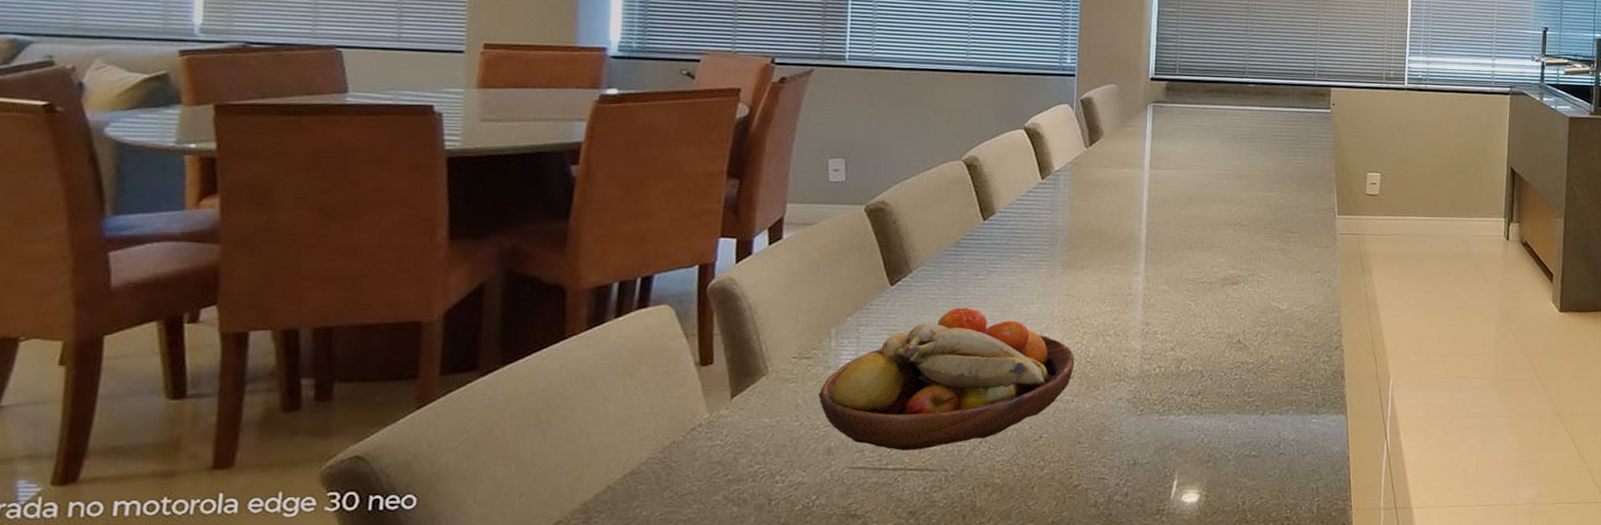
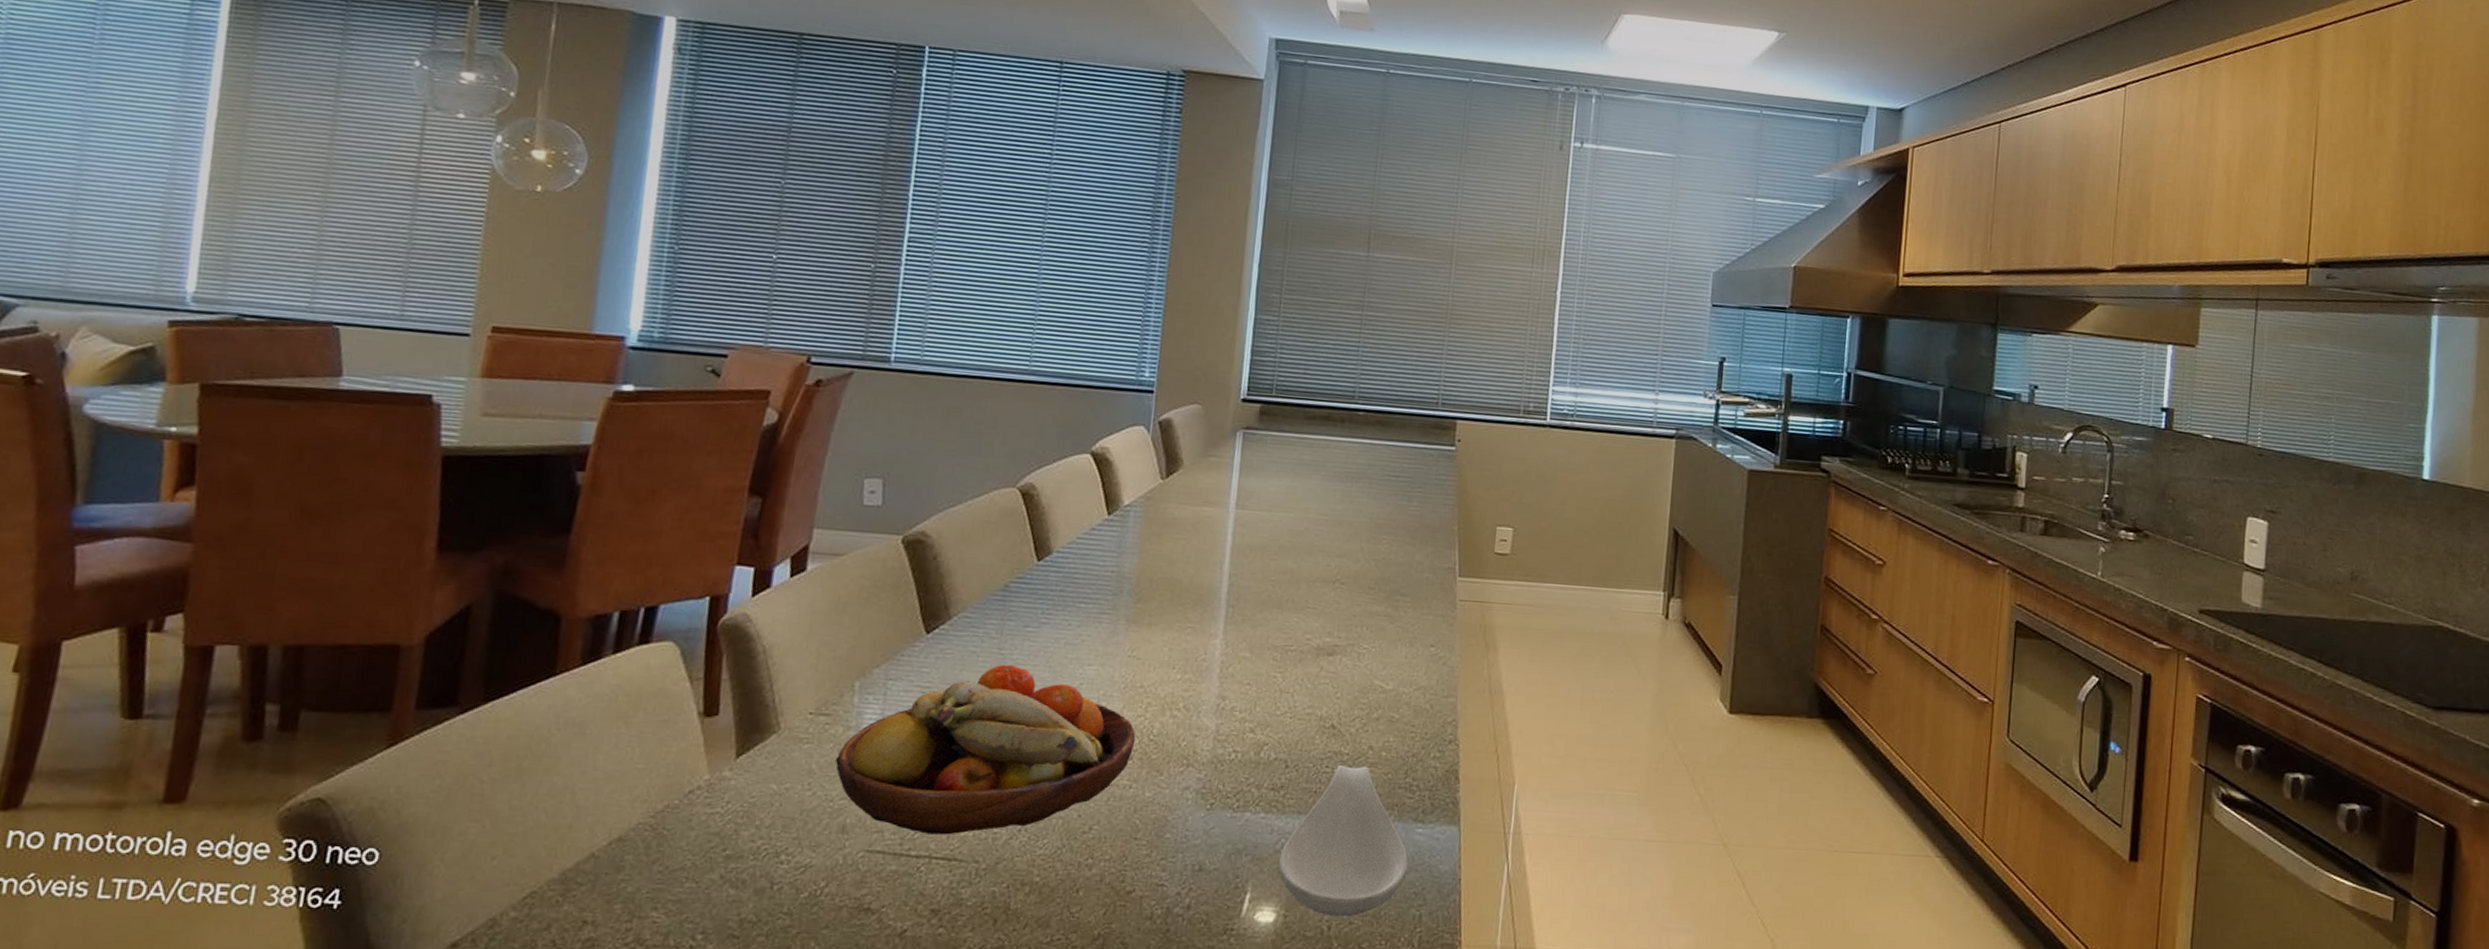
spoon rest: none [1200,372,1306,494] -> present [1278,764,1409,917]

